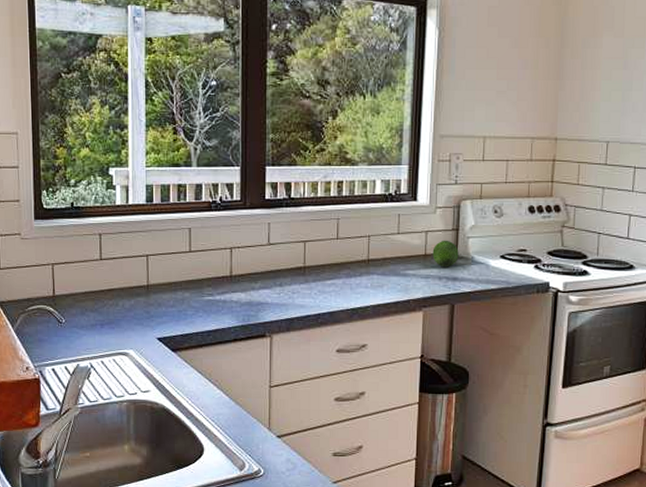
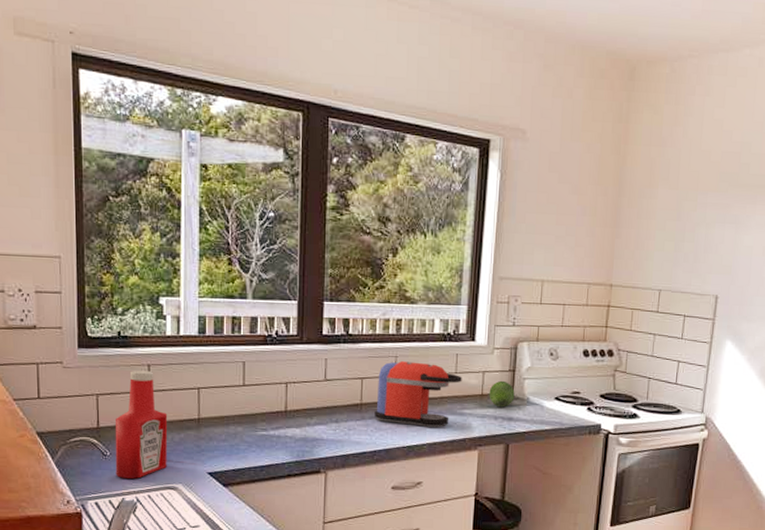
ketchup bottle: none [69,239,119,345] -> present [115,370,168,479]
coffee maker: none [318,223,405,289] -> present [374,361,462,427]

